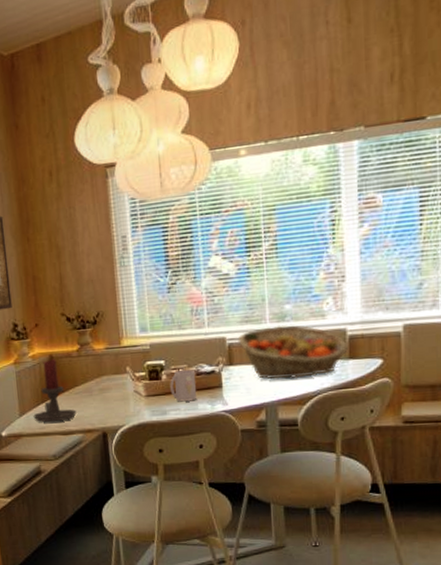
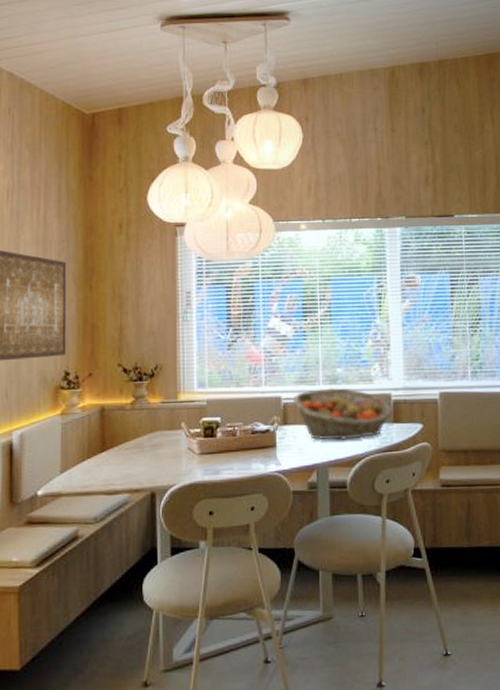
candle holder: present [33,359,77,423] -> none [76,411,124,481]
mug: present [170,370,196,402] -> none [224,428,250,461]

